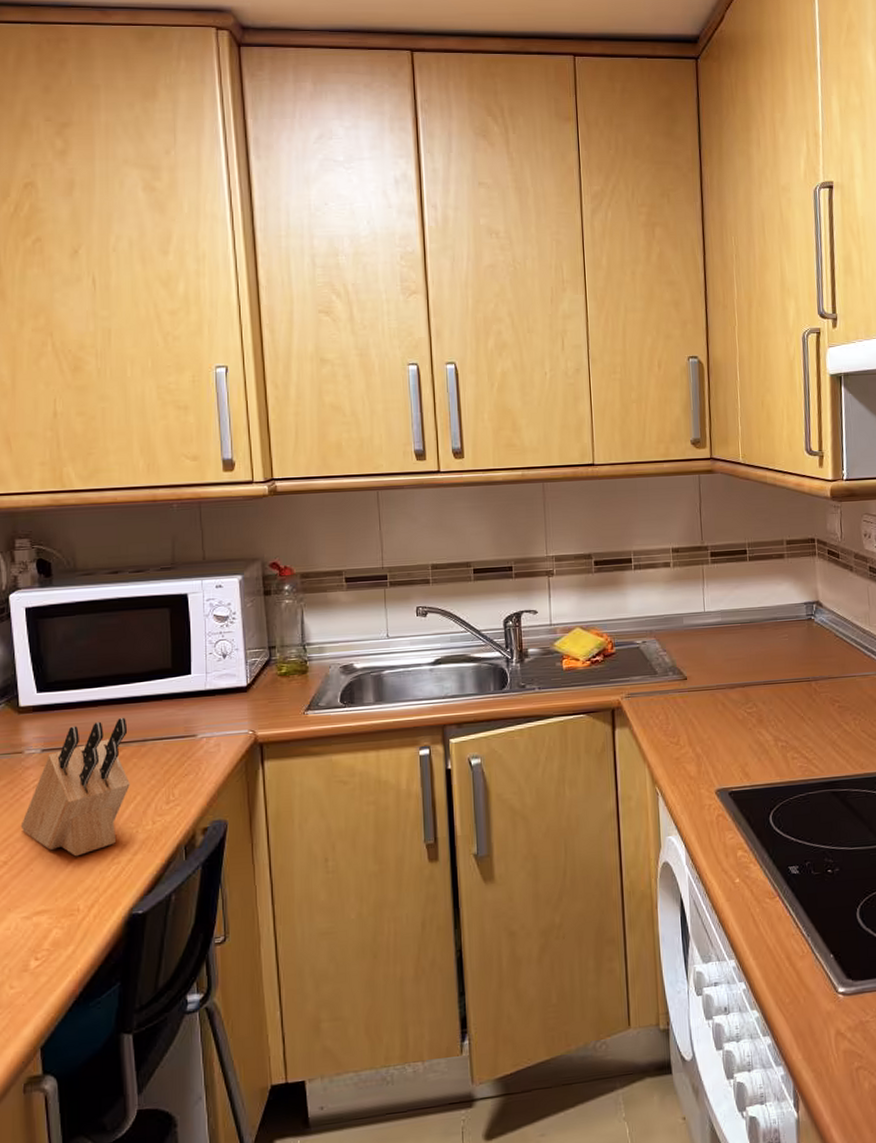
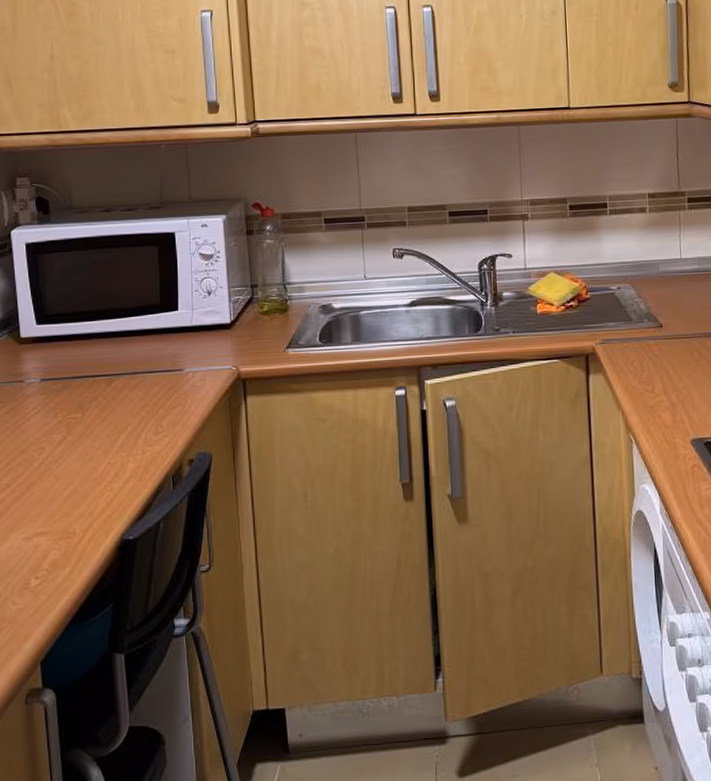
knife block: present [20,717,130,857] -> none [22,350,121,482]

